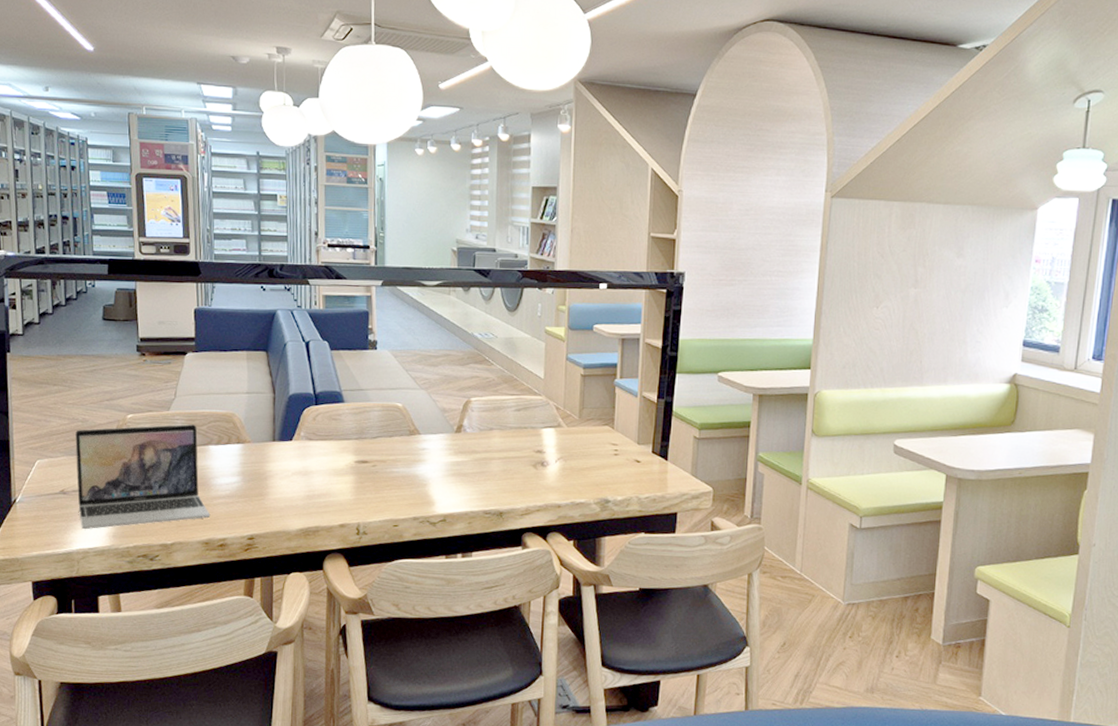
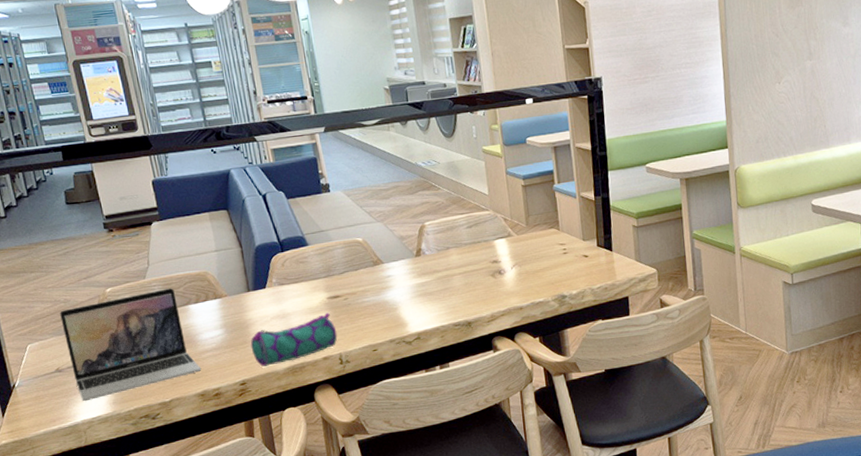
pencil case: none [266,477,359,524] -> present [250,312,338,367]

